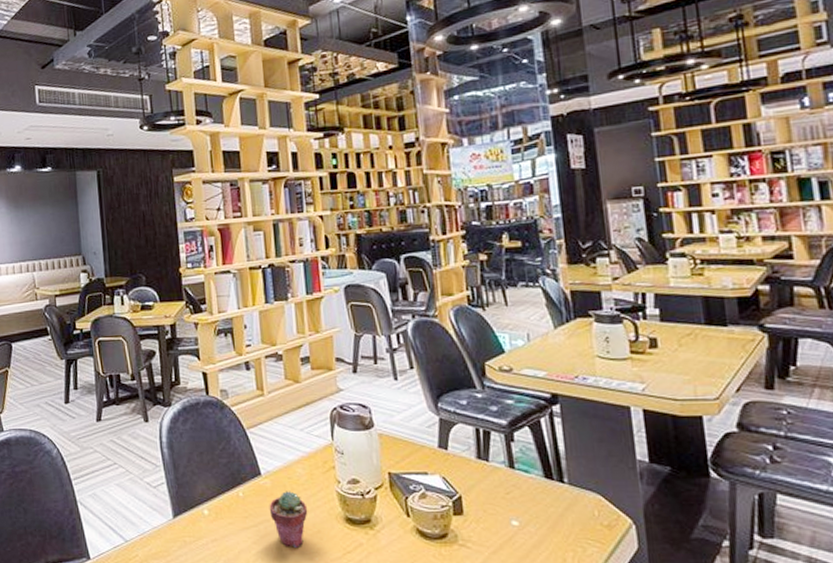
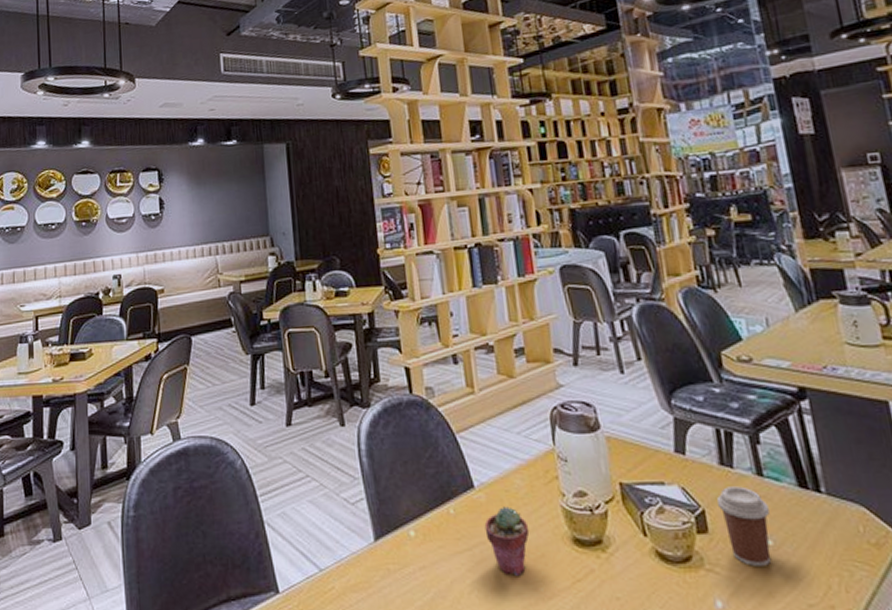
coffee cup: none [472,477,518,542] -> present [716,486,772,566]

